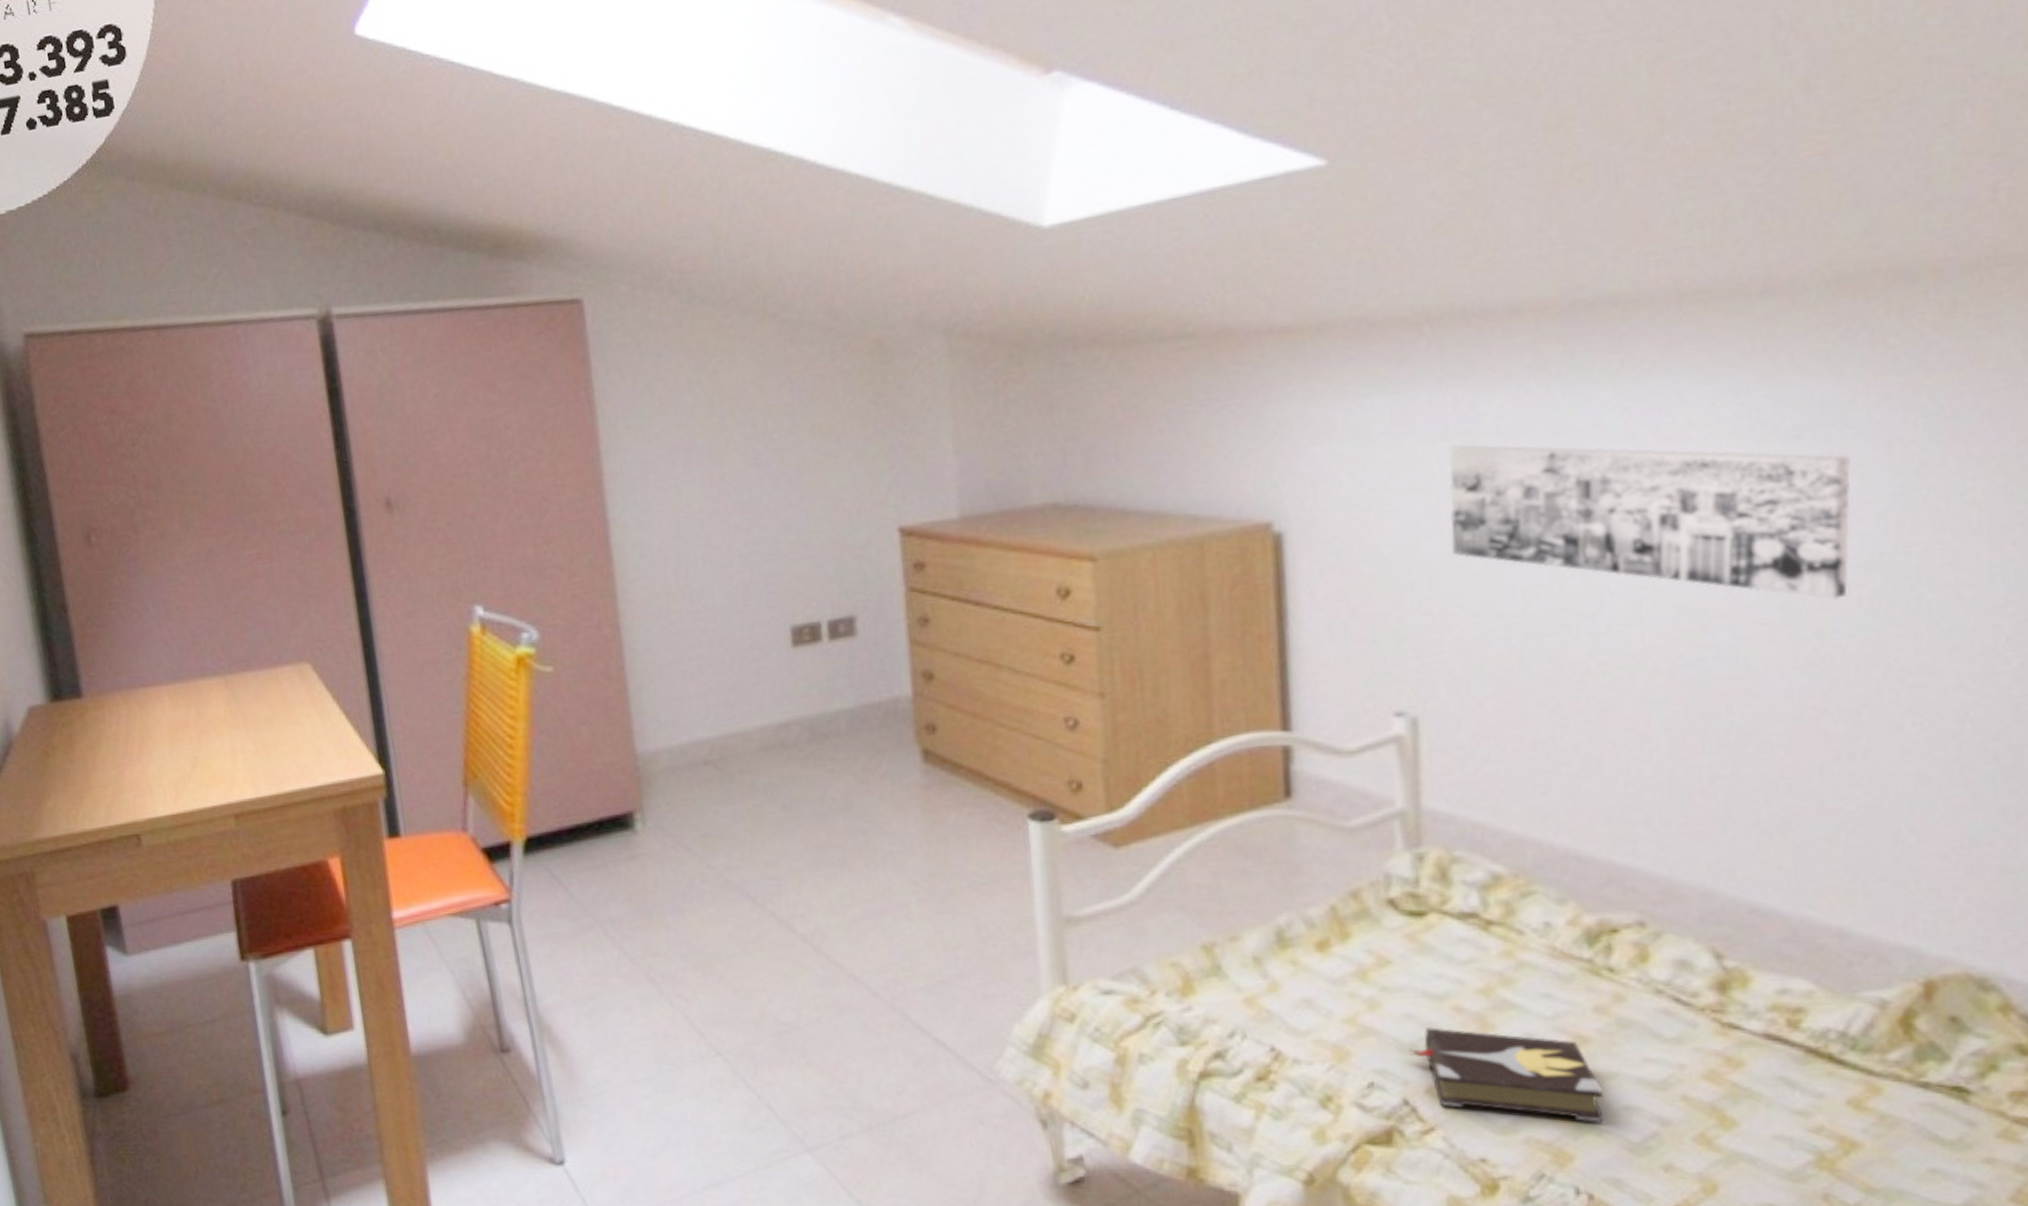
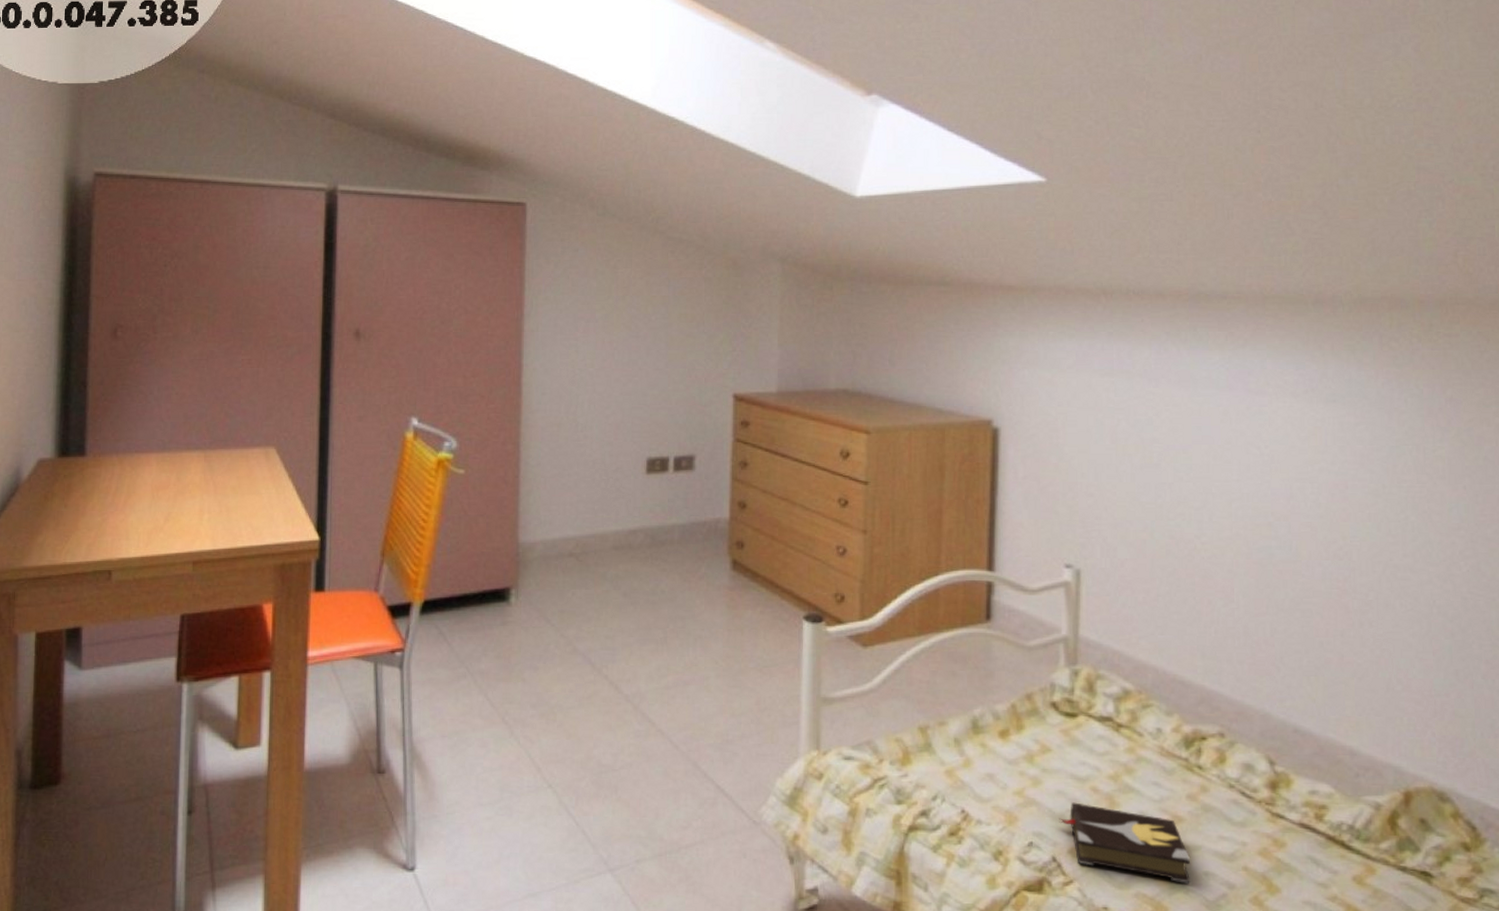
wall art: present [1449,444,1851,599] -> none [1110,381,1366,514]

